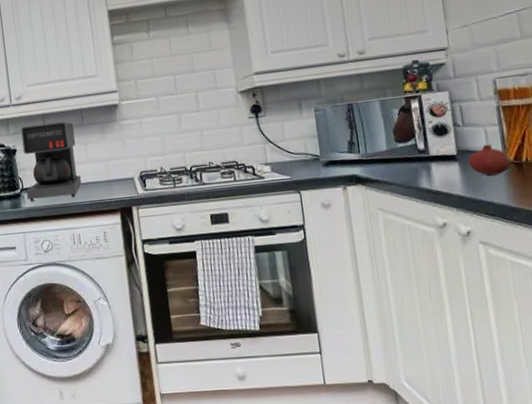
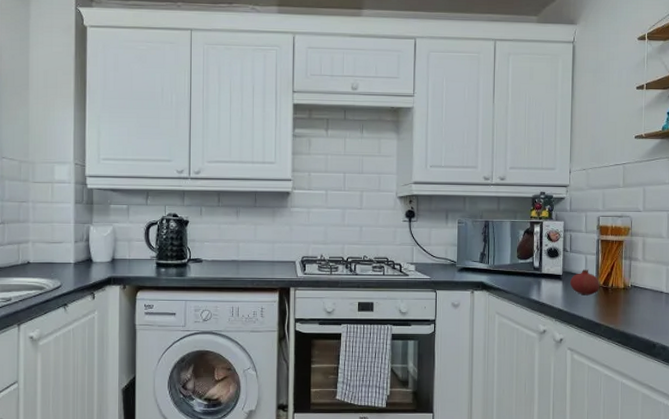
coffee maker: present [21,122,82,201] -> none [193,201,247,272]

